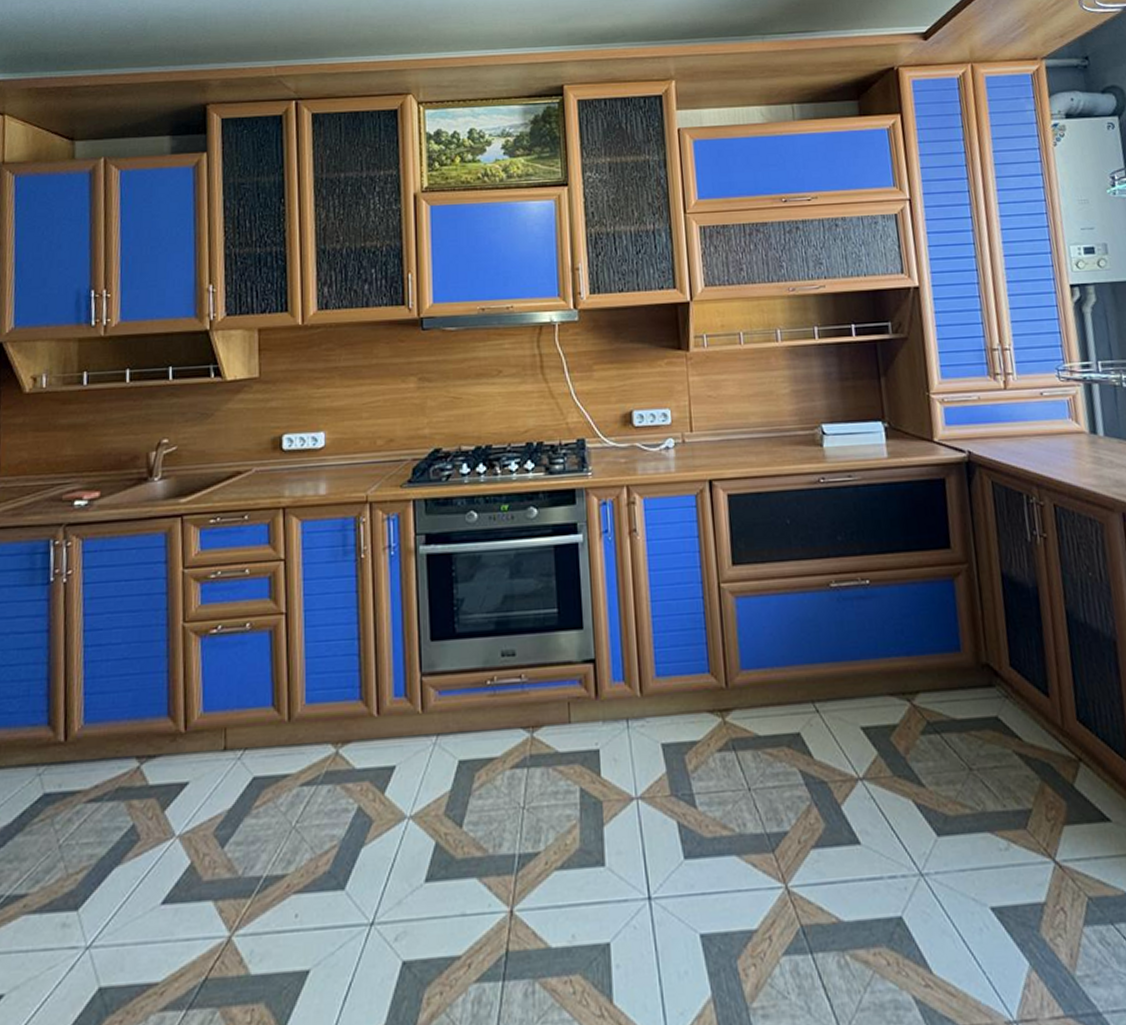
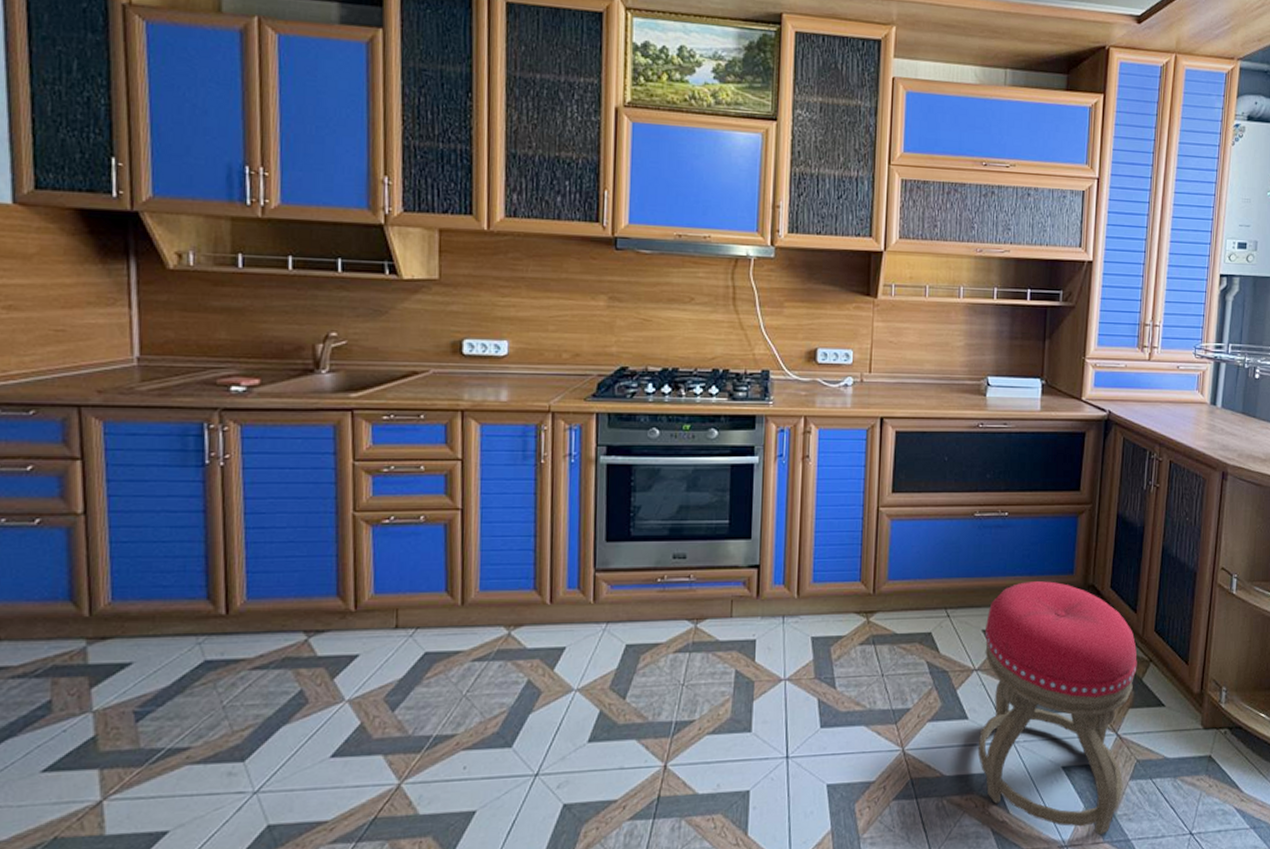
stool: none [863,661,1079,1007] -> present [977,581,1138,836]

